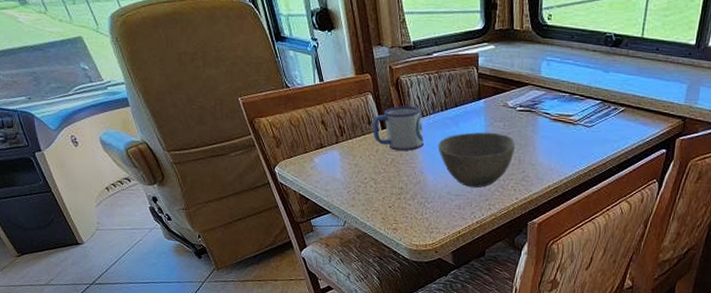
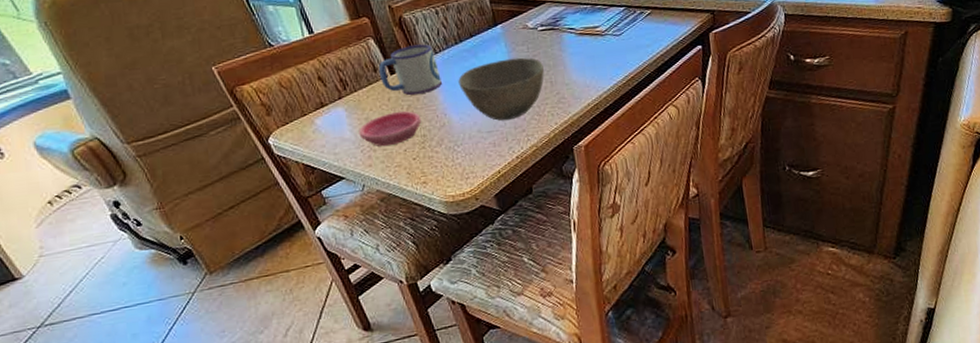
saucer: none [348,163,402,192] -> present [359,111,422,147]

